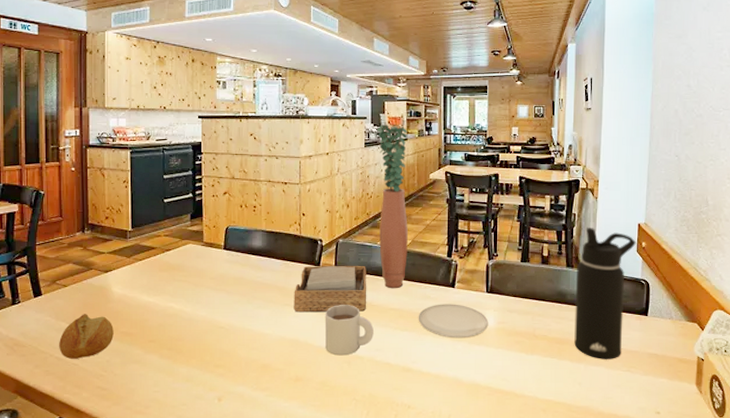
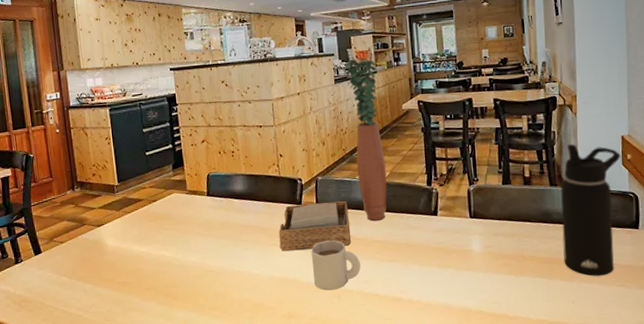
bread roll: present [59,314,114,359] -> none [62,267,112,311]
plate: present [418,304,489,339] -> none [403,231,475,266]

